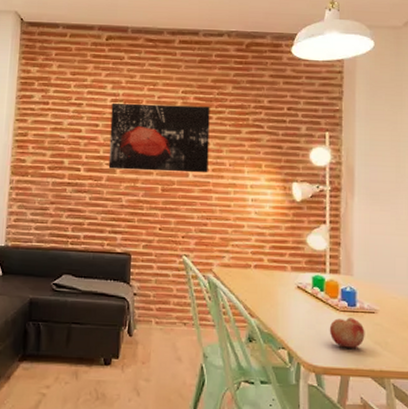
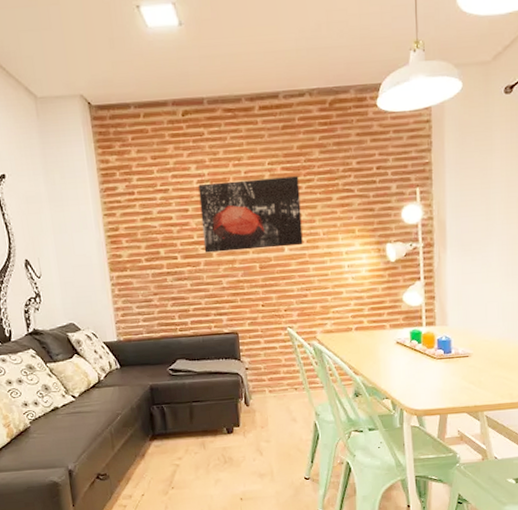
fruit: present [329,318,365,348] -> none [427,363,460,391]

